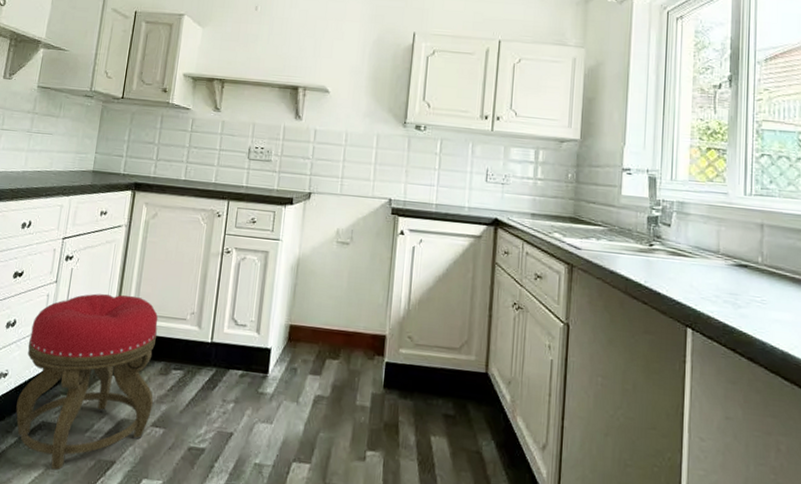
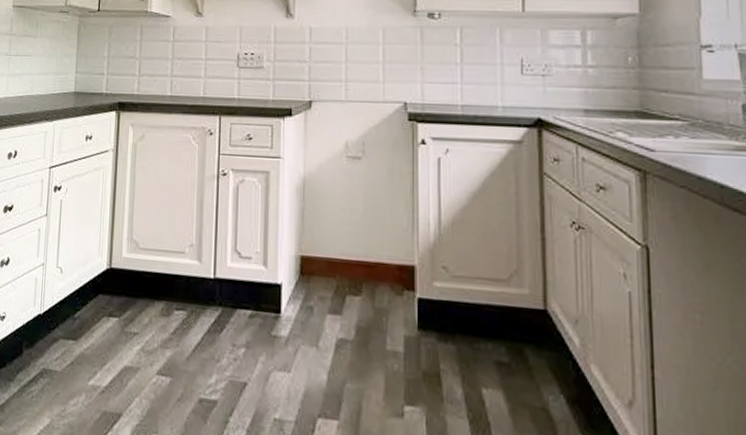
stool: present [16,293,158,471] -> none [16,226,158,424]

